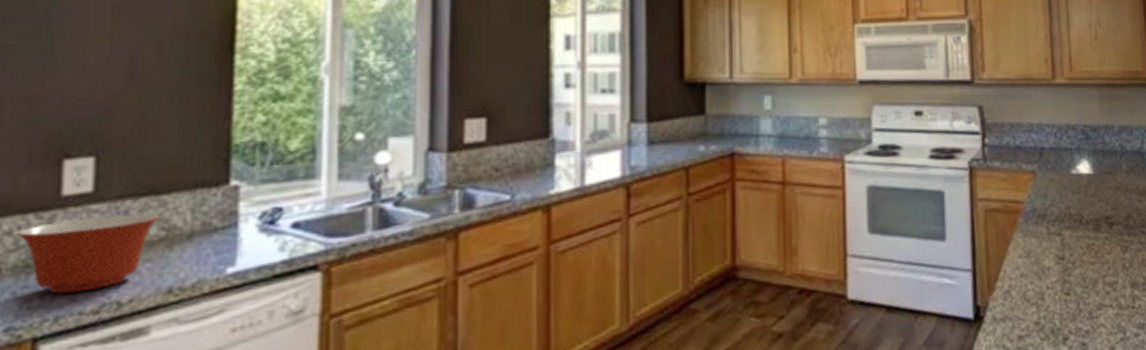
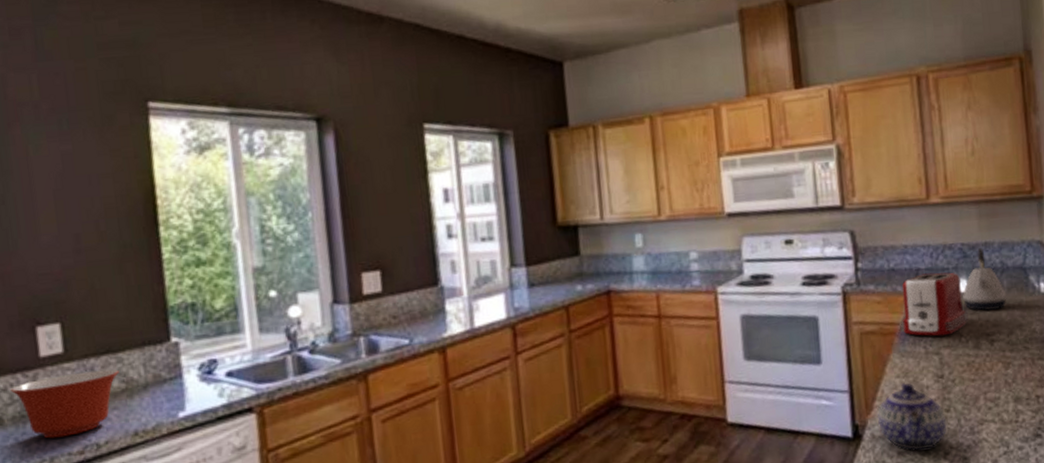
teapot: none [998,263,1067,335] -> present [877,383,947,451]
toaster: none [1025,152,1088,217] -> present [901,272,967,336]
kettle: none [1084,131,1126,193] -> present [963,248,1007,311]

